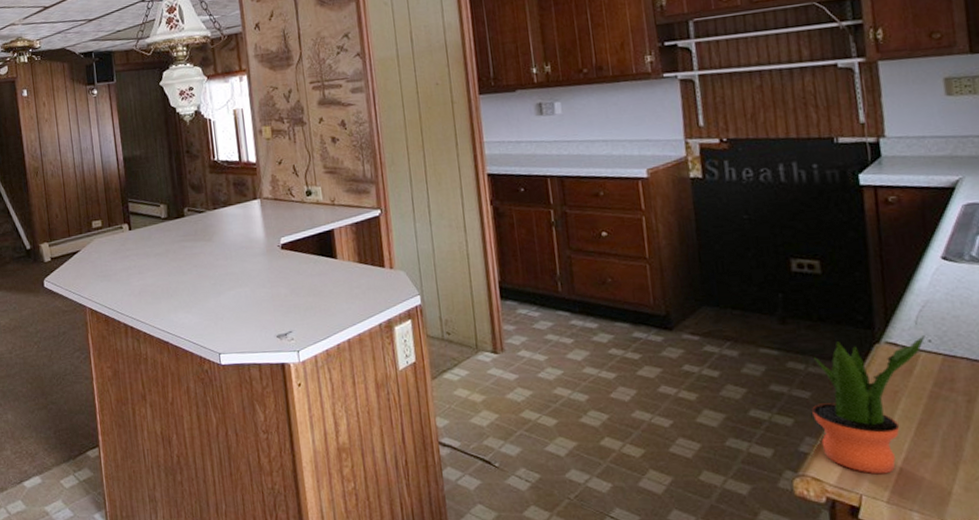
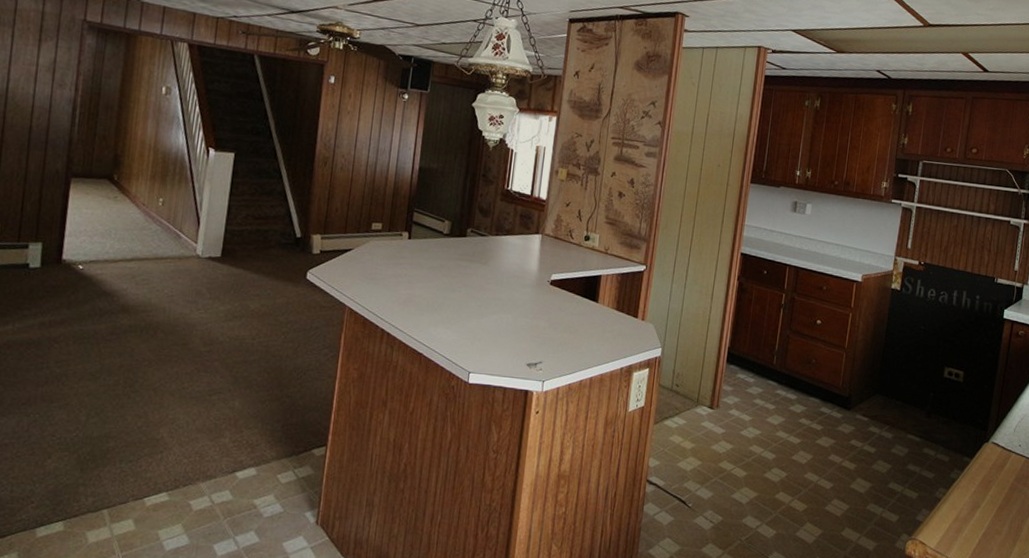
potted plant: present [812,334,926,474] -> none [932,437,1018,544]

